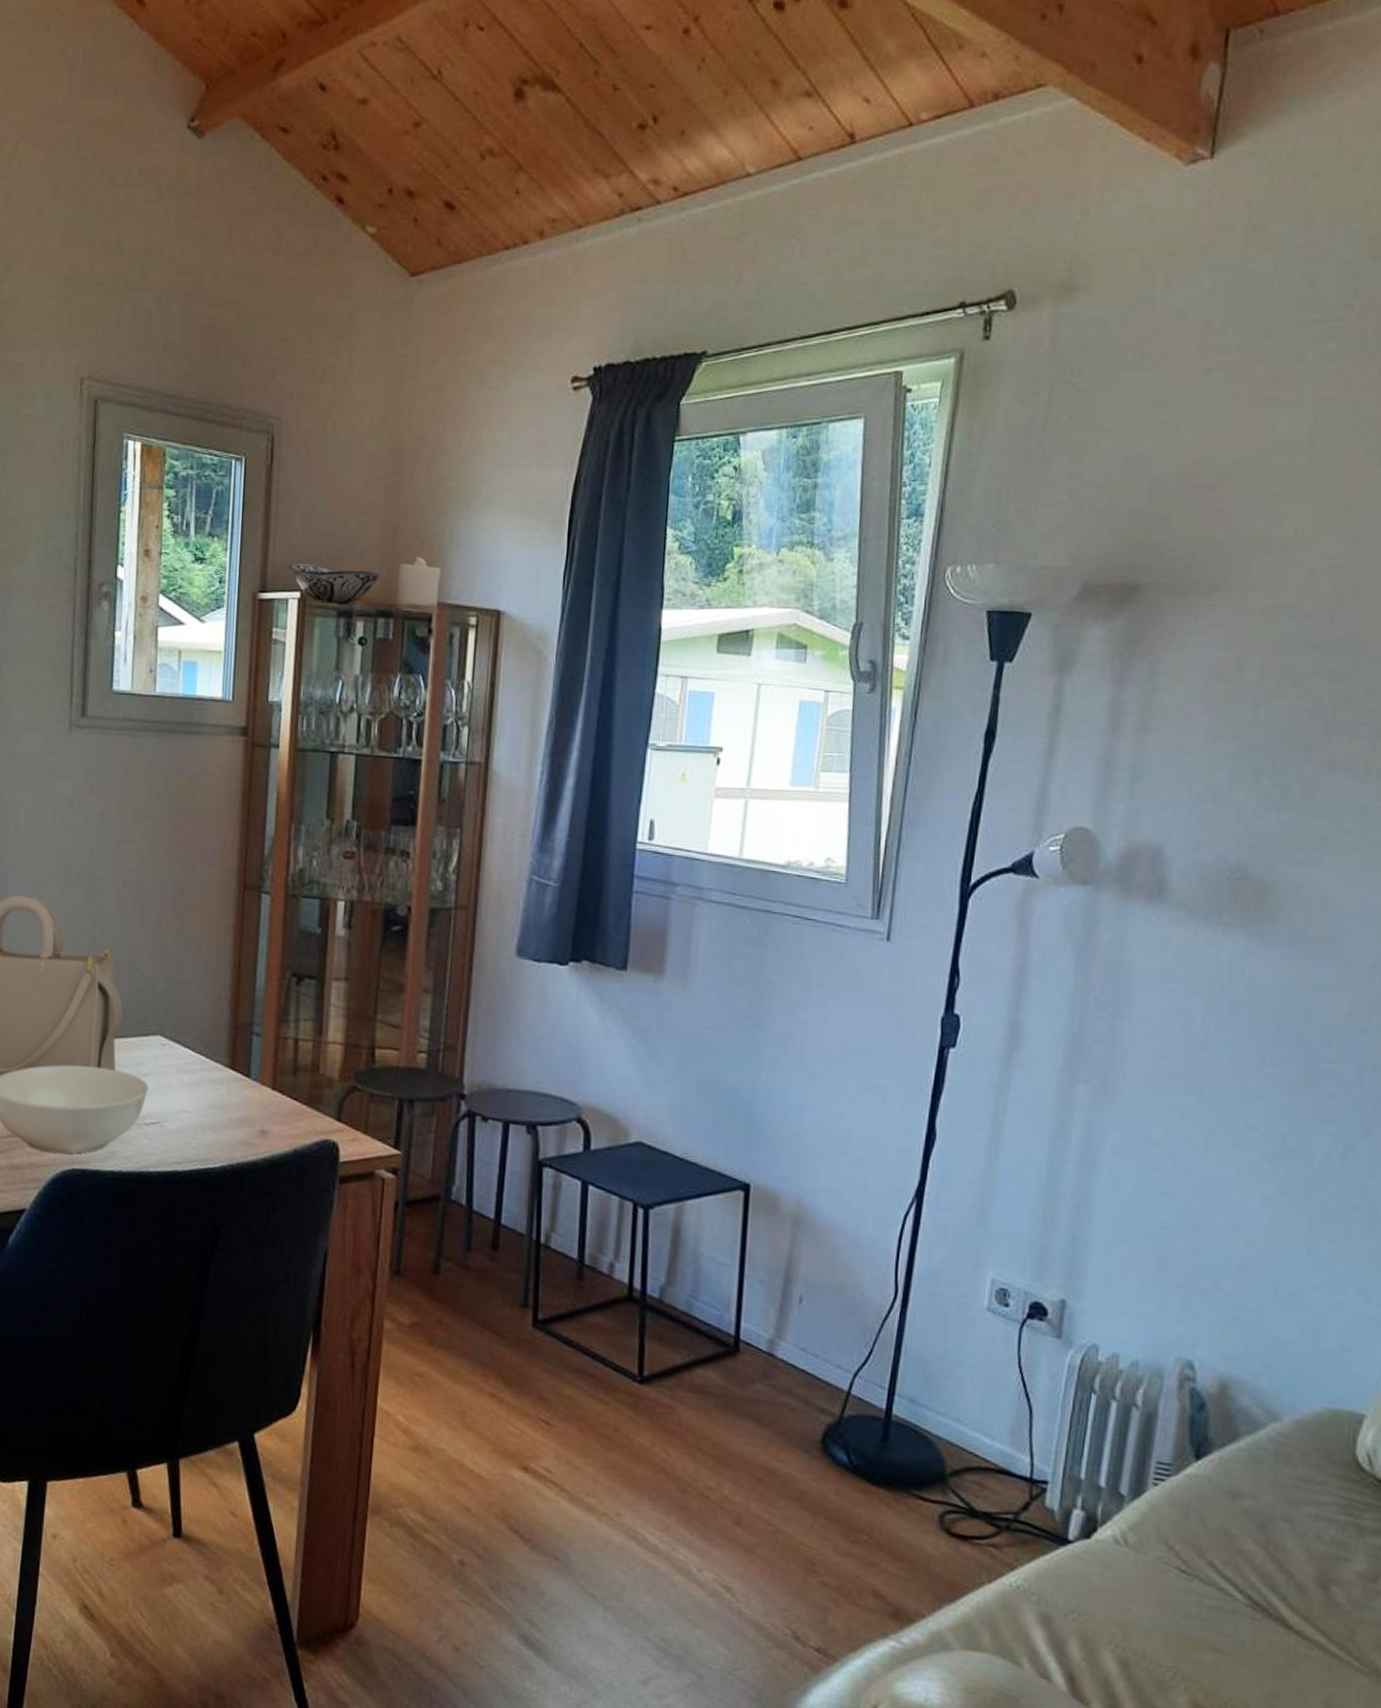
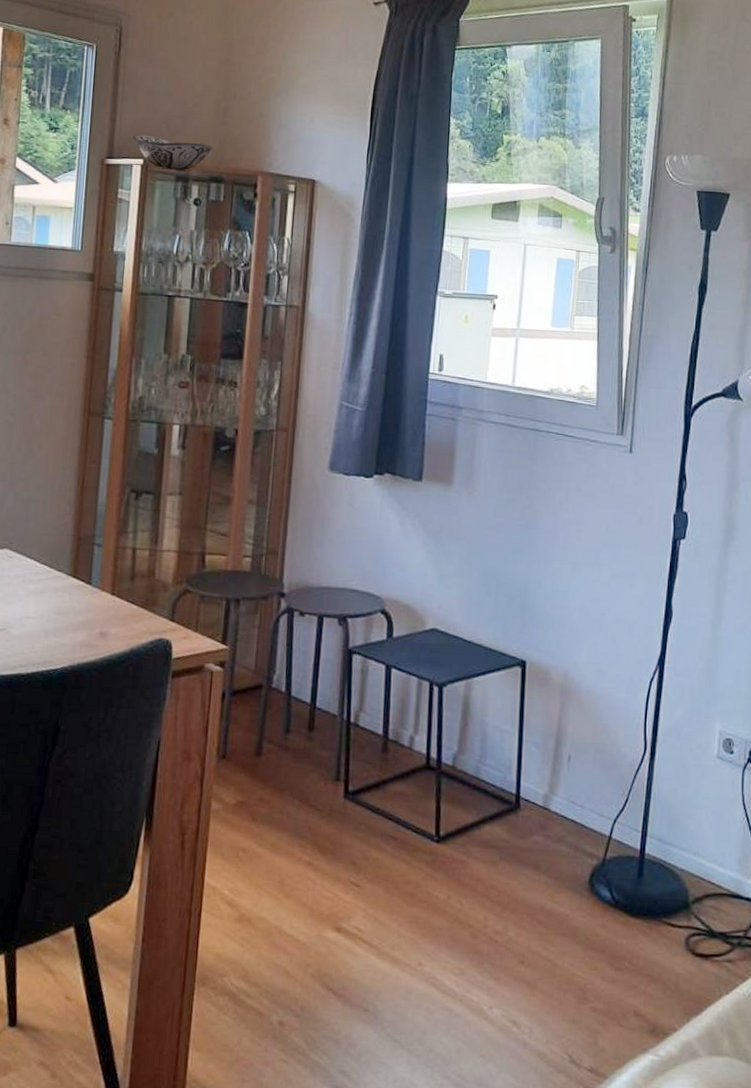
candle: present [394,557,441,614] -> none [225,133,265,181]

